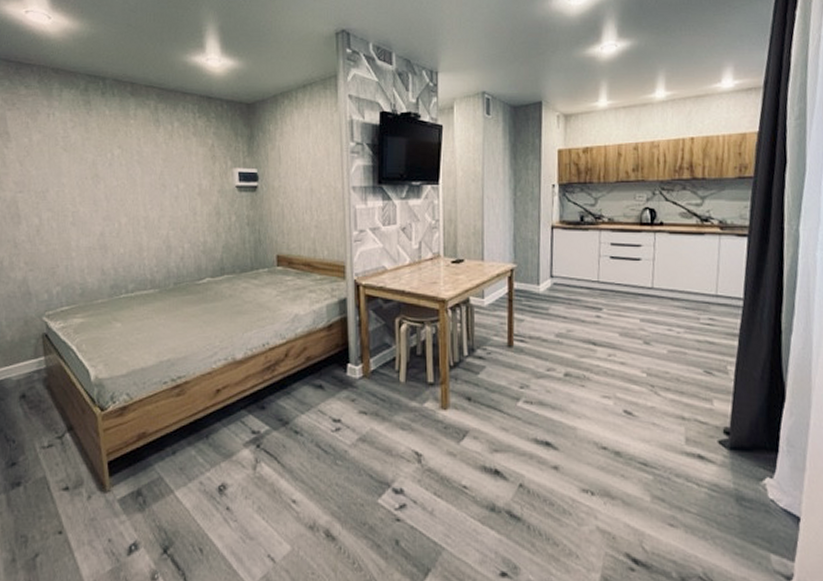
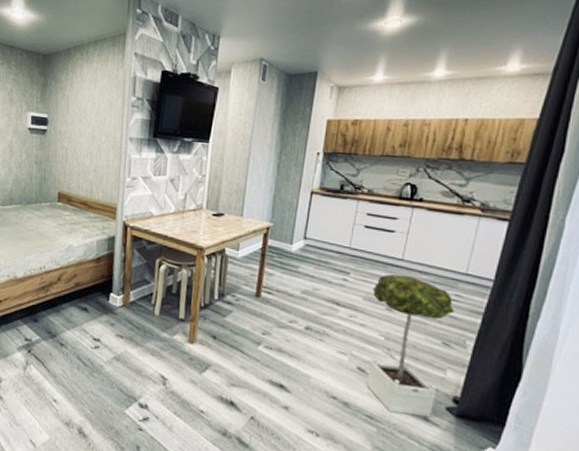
potted tree: none [627,305,710,455] -> present [367,274,454,418]

